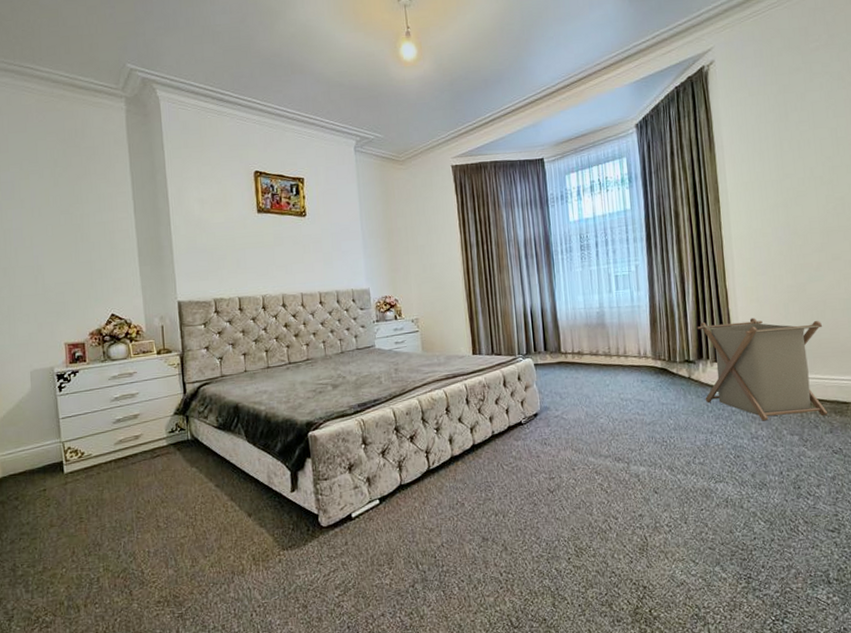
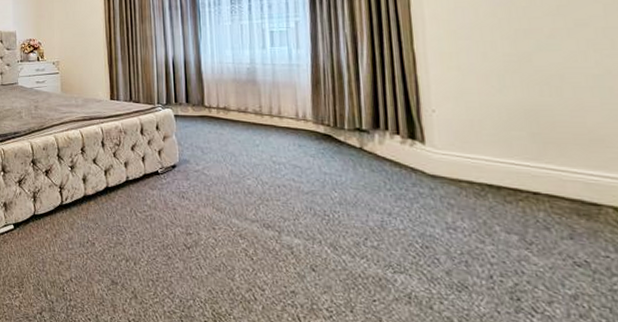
laundry basket: present [697,317,828,421] -> none [372,88,567,216]

